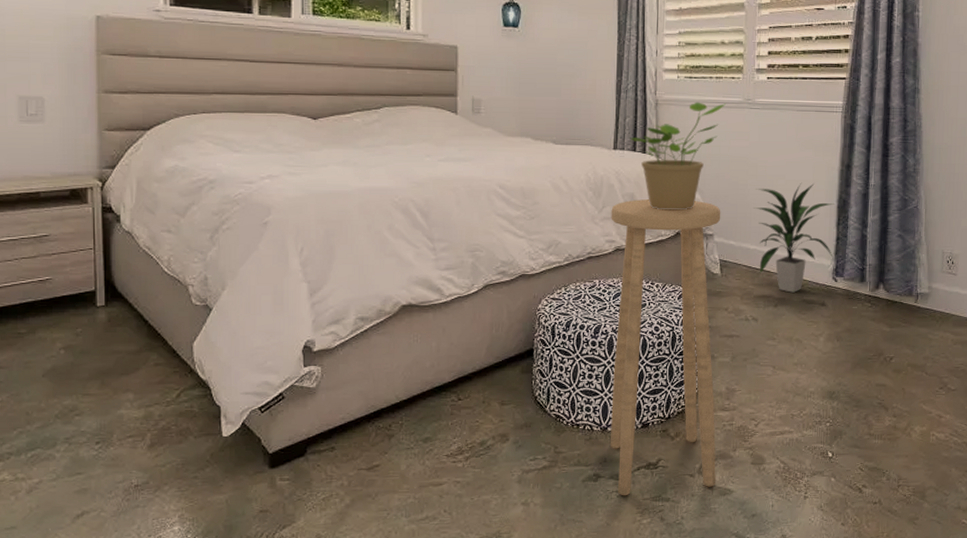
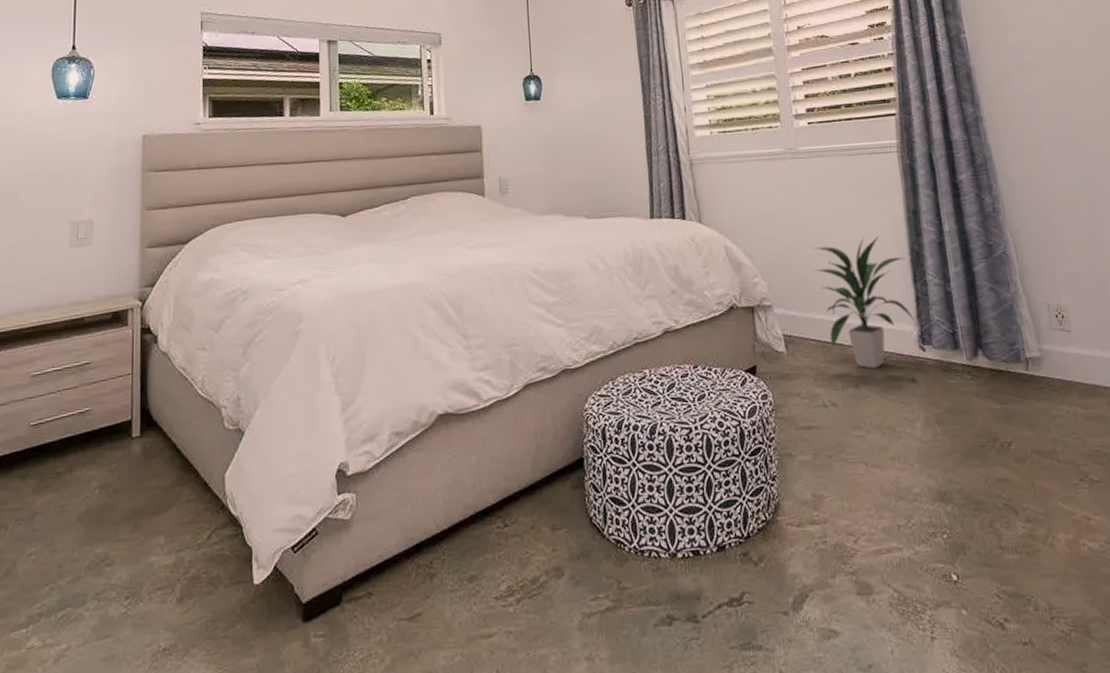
stool: present [609,199,721,496] -> none [654,268,816,645]
potted plant: present [630,102,726,211] -> none [666,156,766,282]

